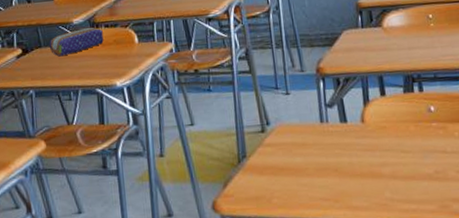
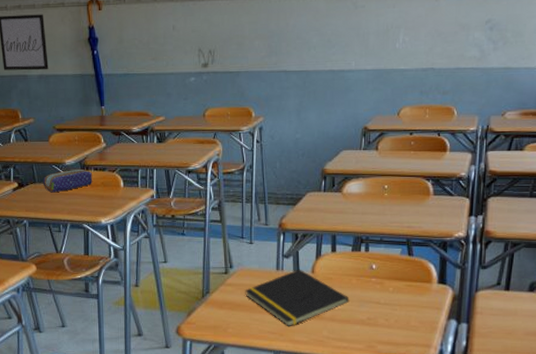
notepad: none [287,119,411,191] -> present [245,269,350,327]

